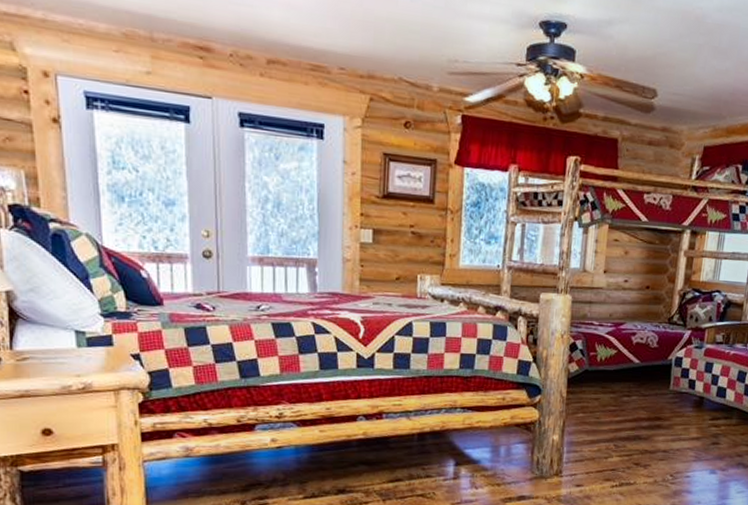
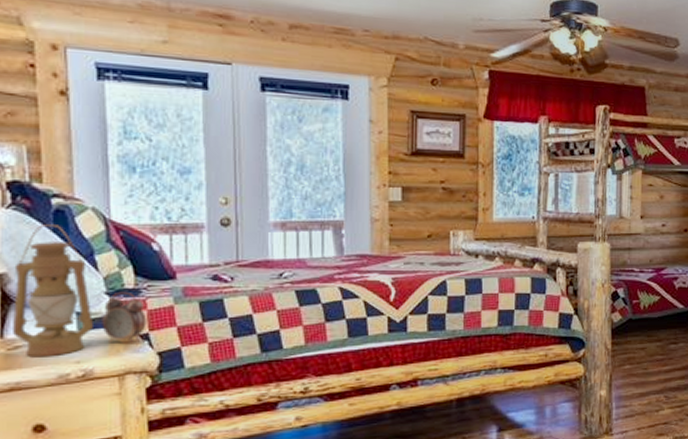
lantern: none [19,247,90,370] -> present [11,224,93,358]
alarm clock: none [98,314,138,362] -> present [102,291,147,343]

